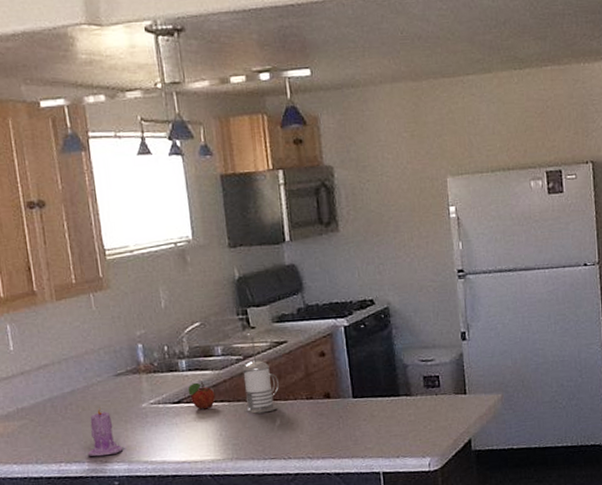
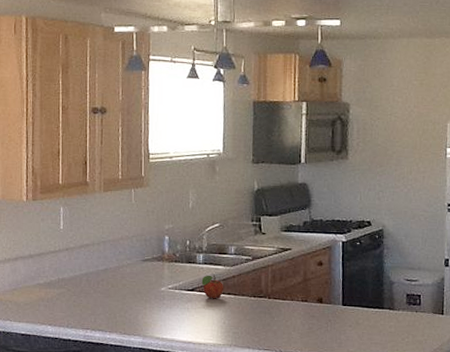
candle: present [87,407,124,457] -> none [110,286,141,329]
french press: present [242,333,279,414] -> none [247,238,279,309]

